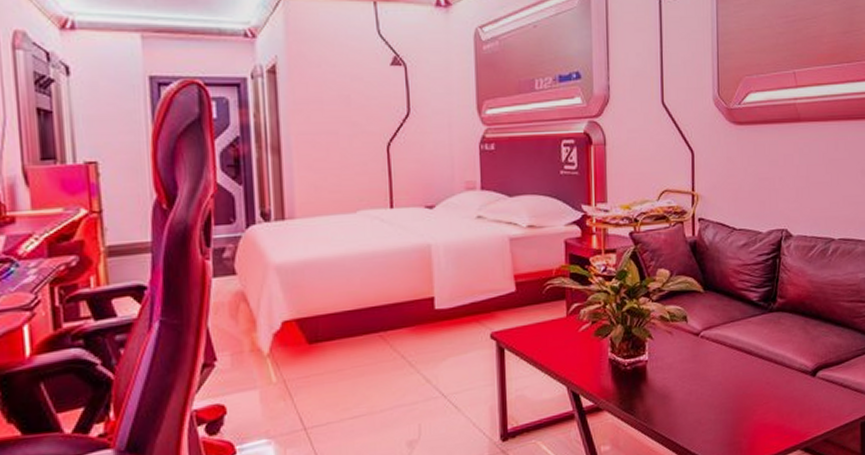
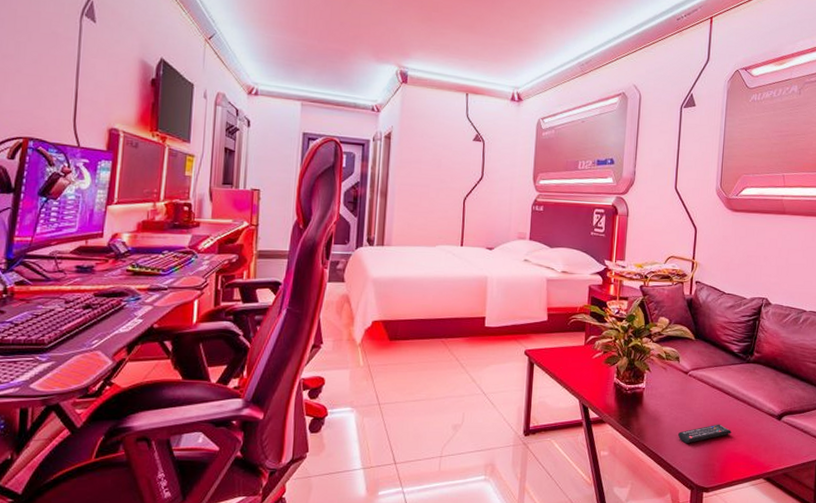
remote control: none [694,391,758,422] -> present [678,424,732,444]

